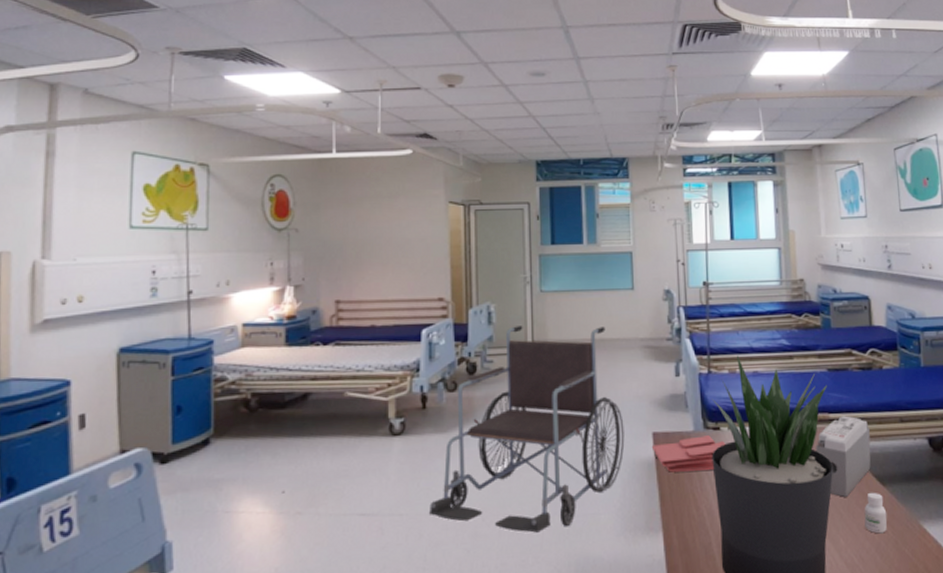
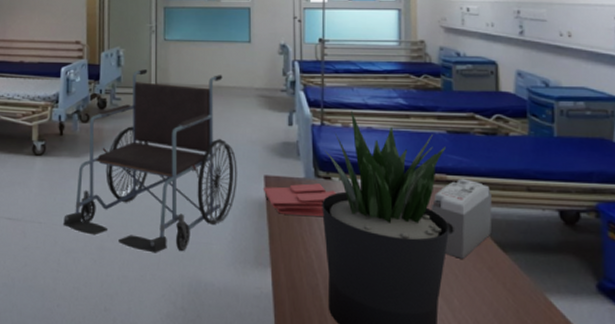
pill bottle: present [864,492,888,534] -> none [482,257,508,300]

